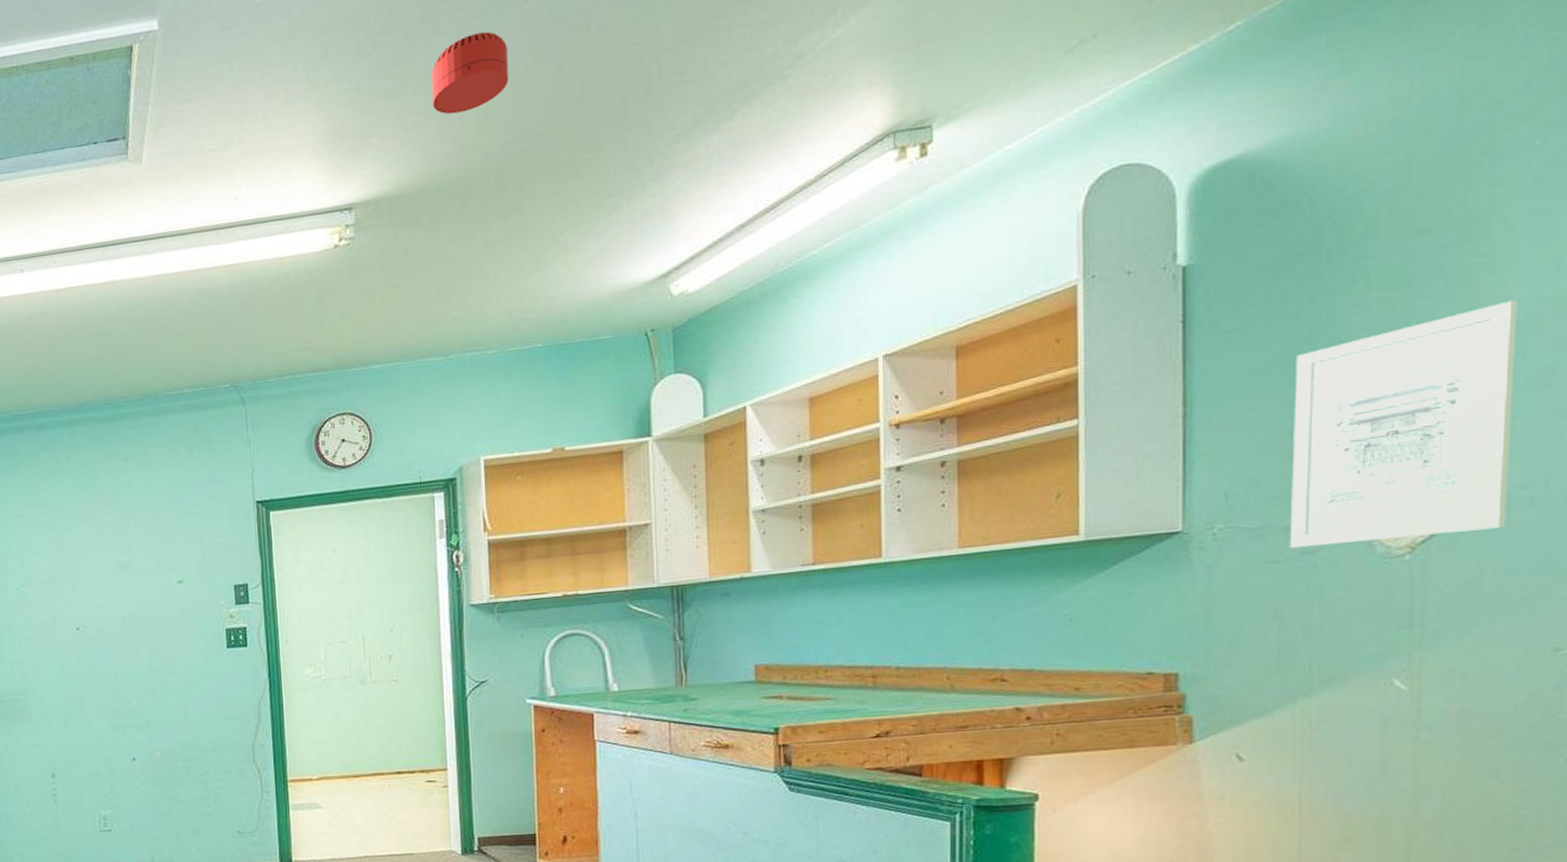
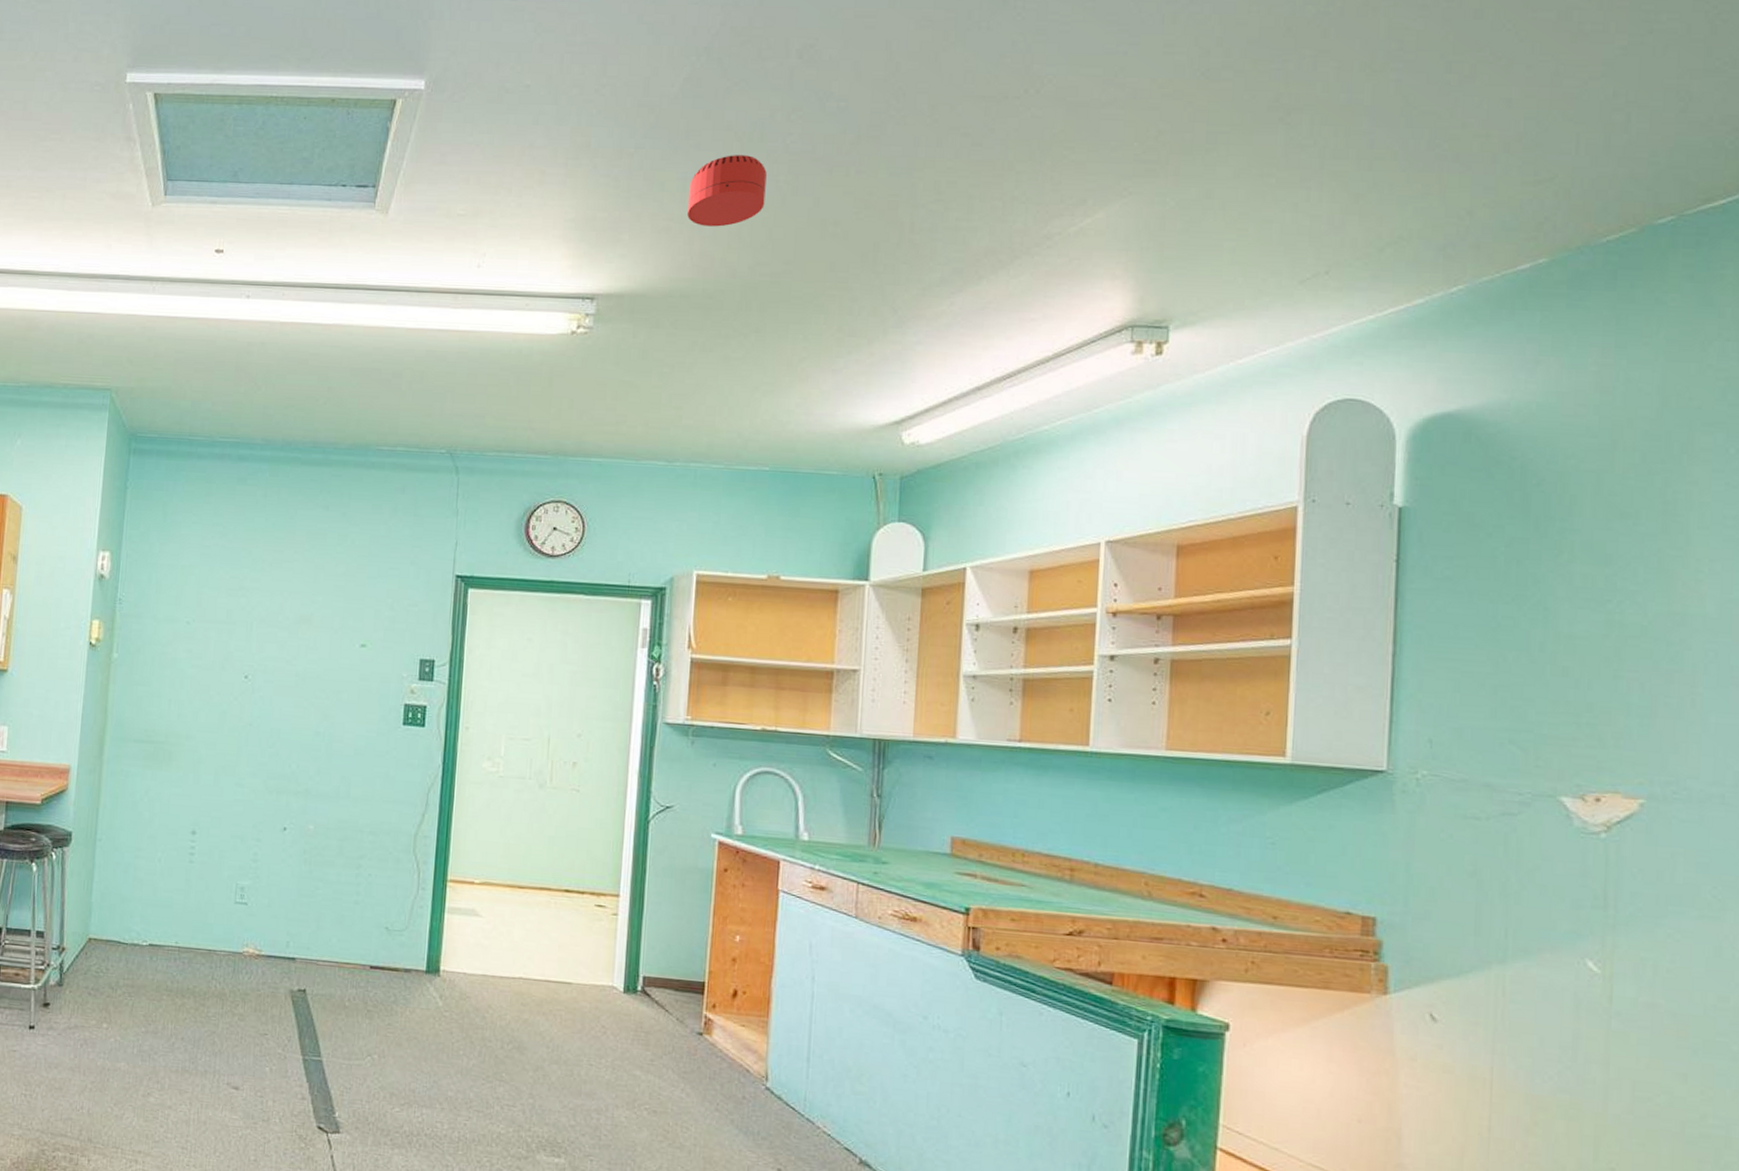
wall art: present [1289,299,1518,549] -> none [1489,597,1712,822]

